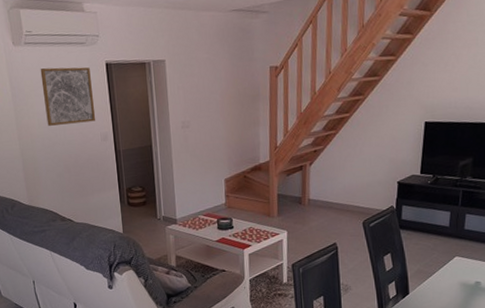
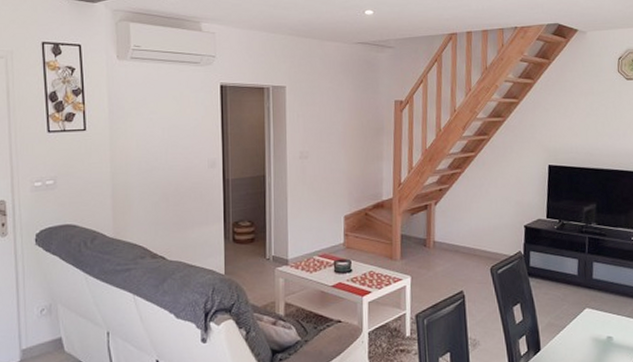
wall art: present [40,67,96,126] -> none [145,85,204,148]

